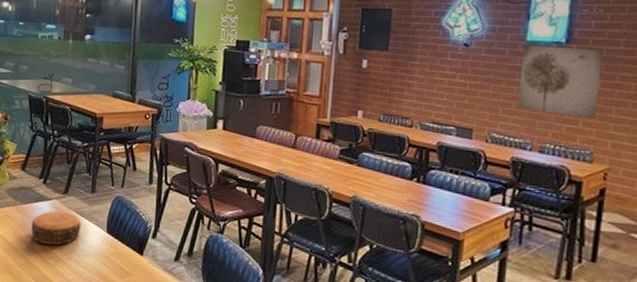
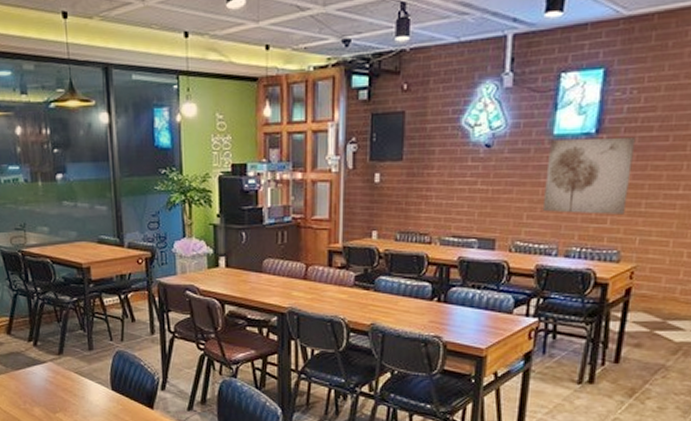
bowl: present [31,211,81,246] -> none [28,373,83,410]

